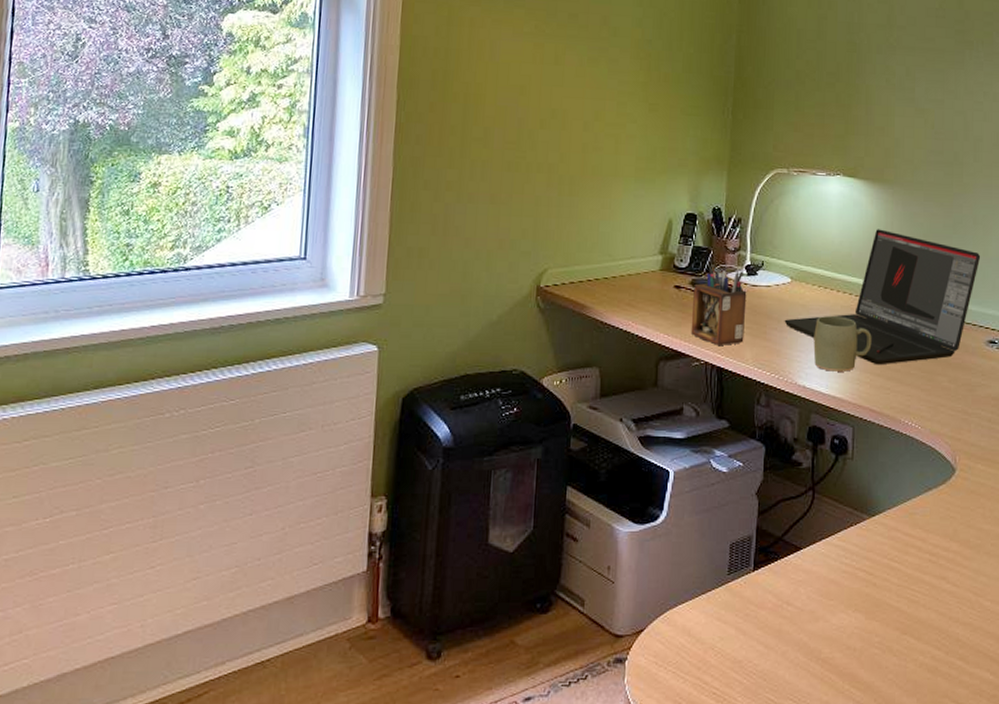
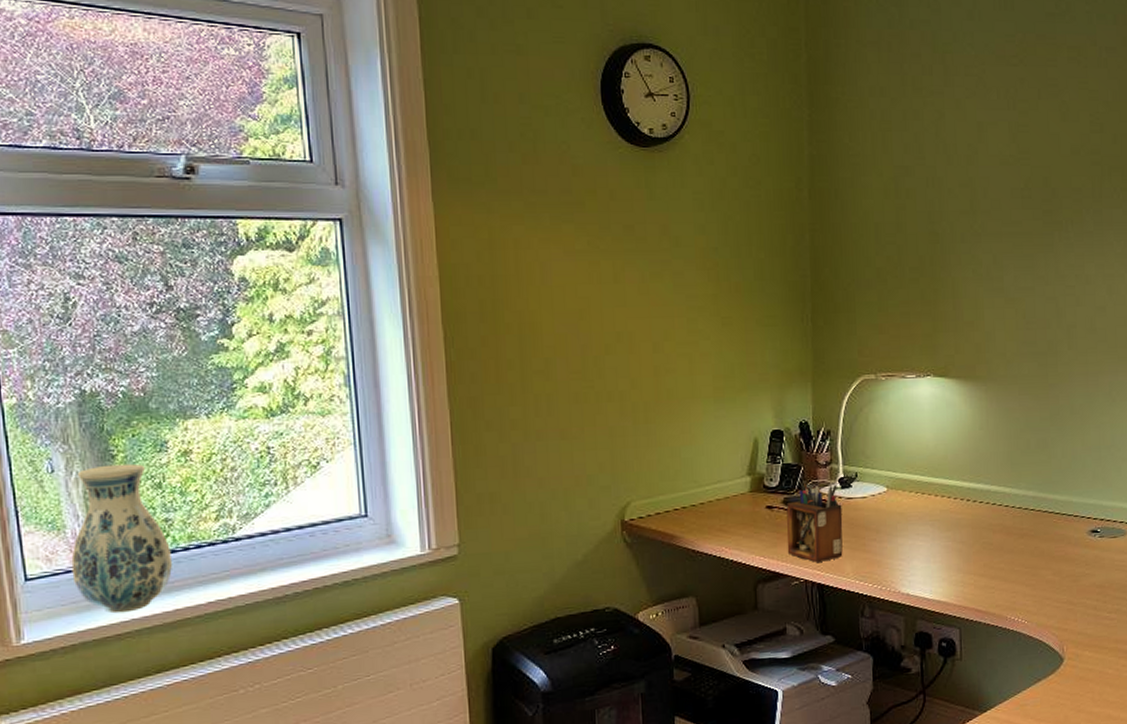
vase: none [36,189,127,328] -> present [71,463,172,614]
laptop: present [784,229,981,366] -> none [883,428,1080,566]
mug: present [813,316,872,372] -> none [914,521,974,577]

